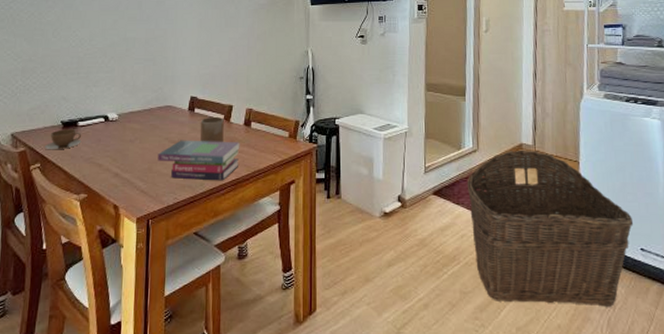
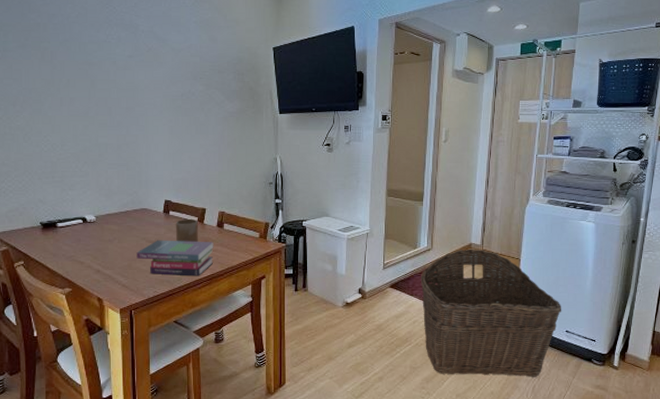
teacup: present [44,129,82,150] -> none [26,230,62,249]

